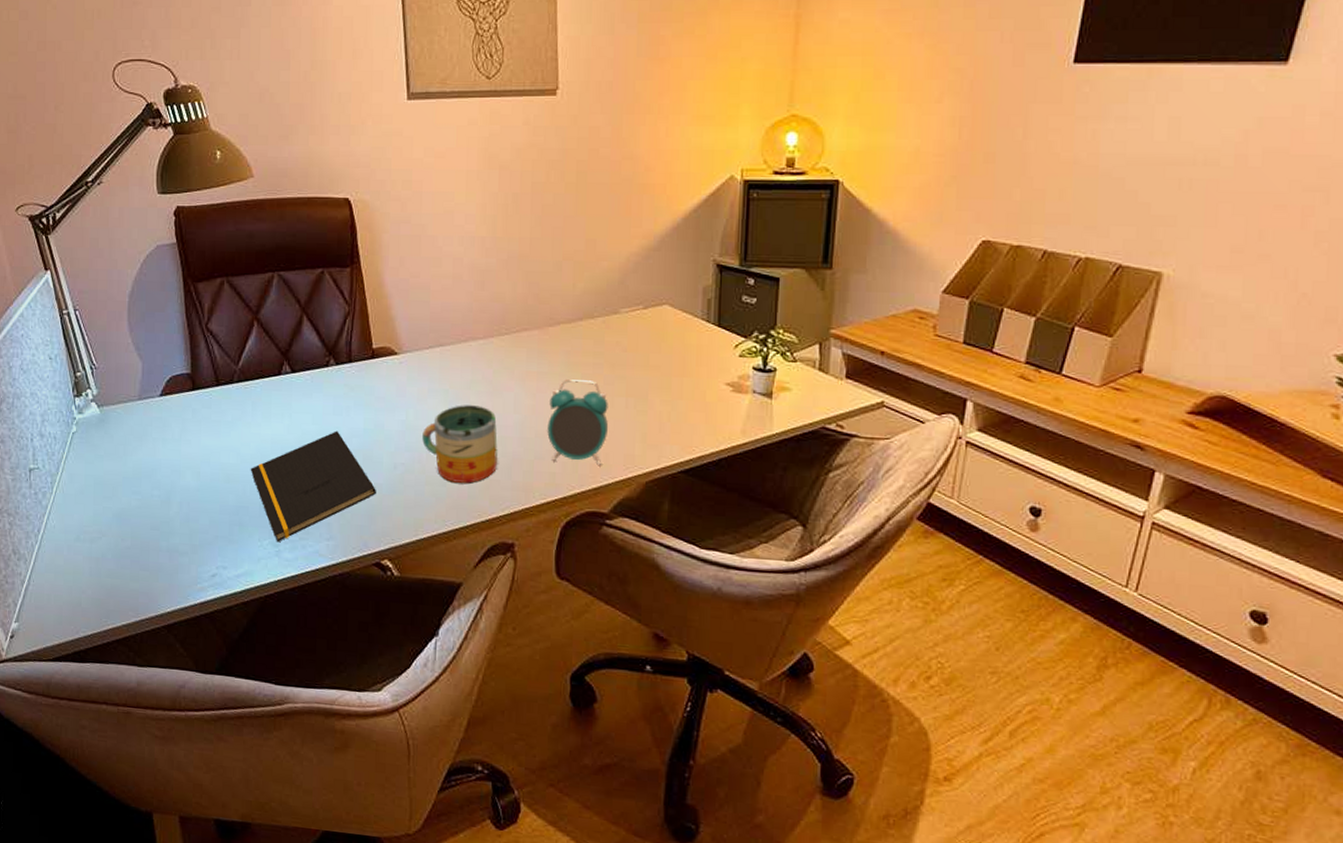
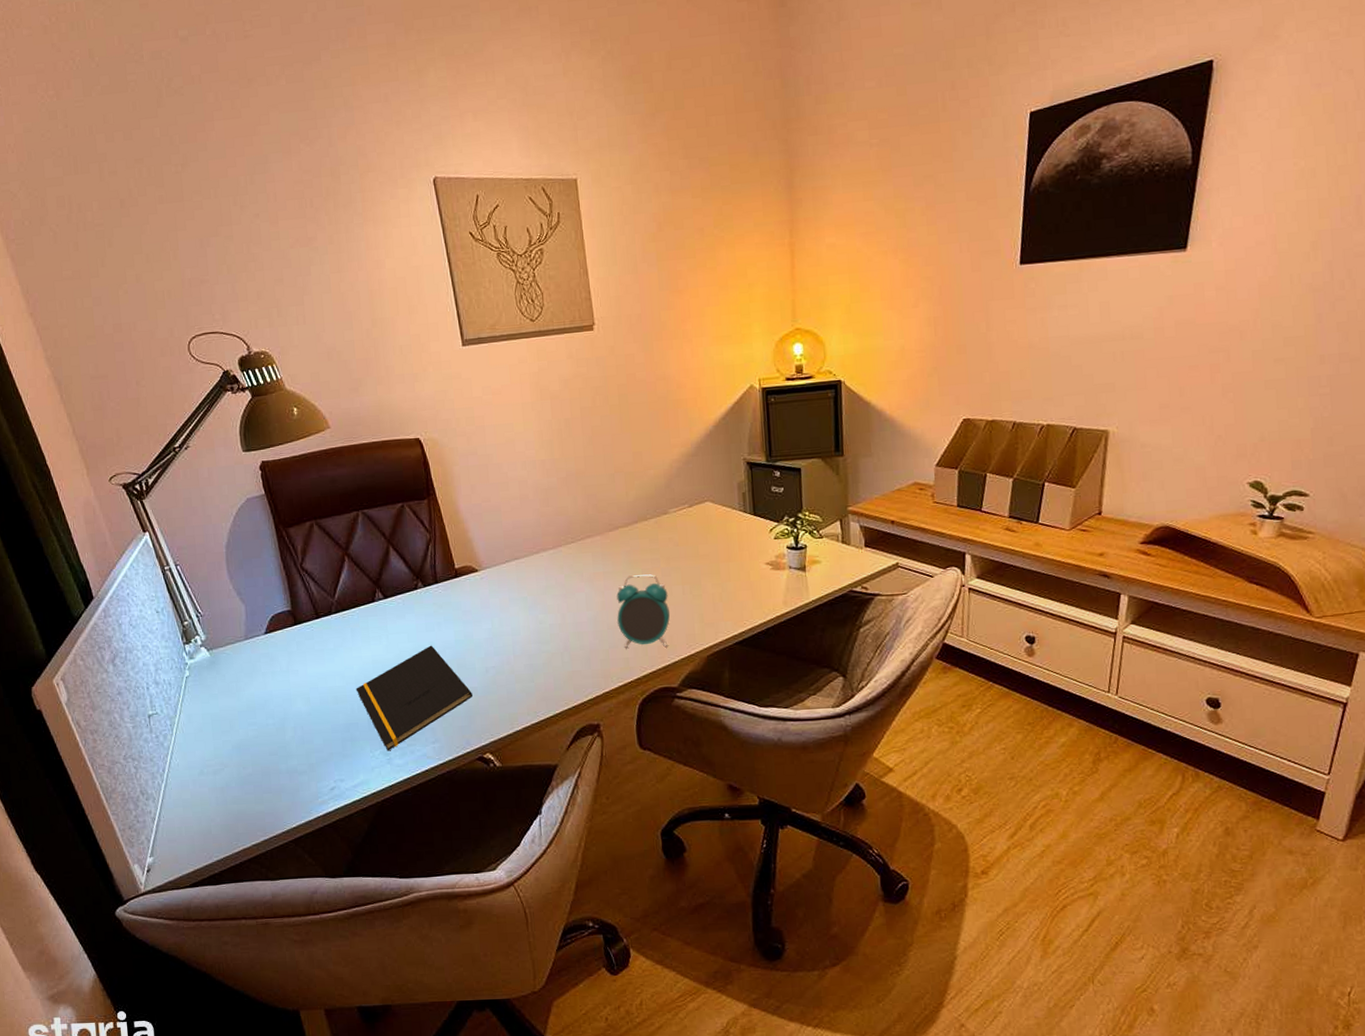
mug: present [422,405,497,483] -> none [508,607,577,678]

